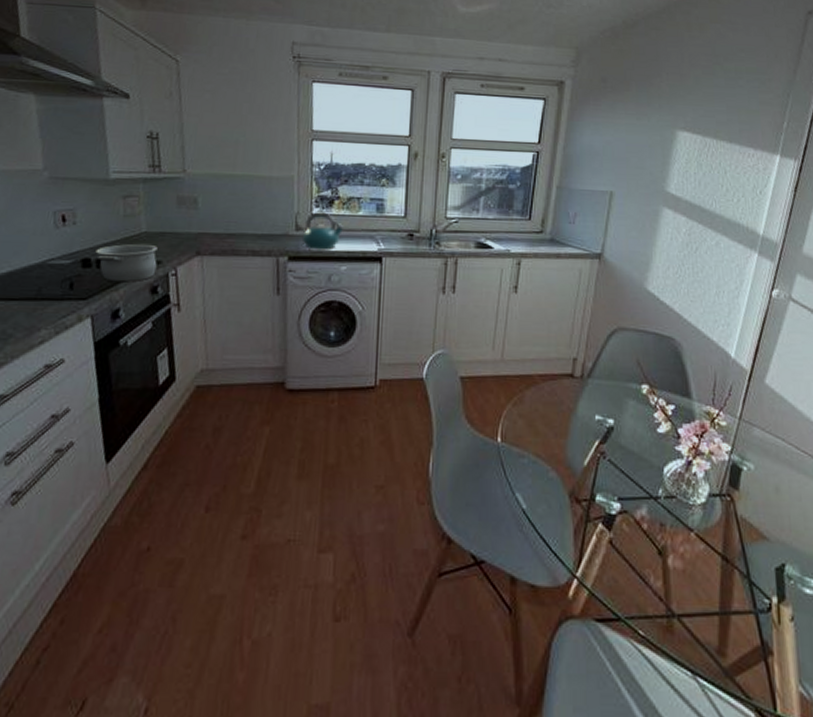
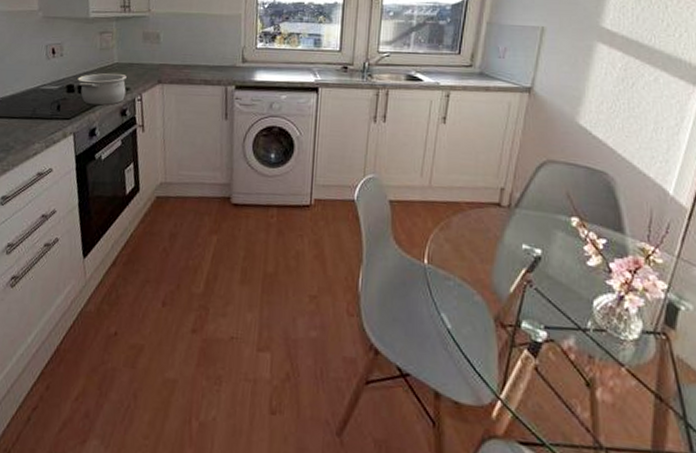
kettle: present [301,211,345,250] -> none [247,45,285,81]

